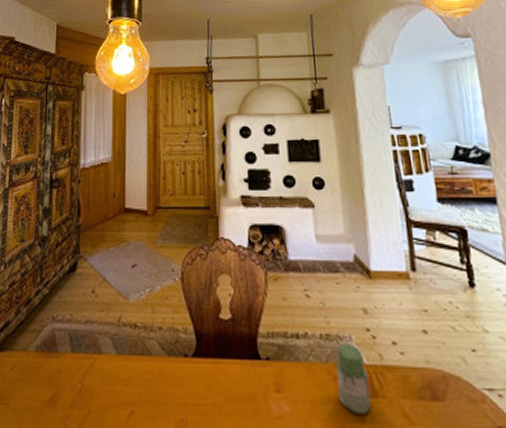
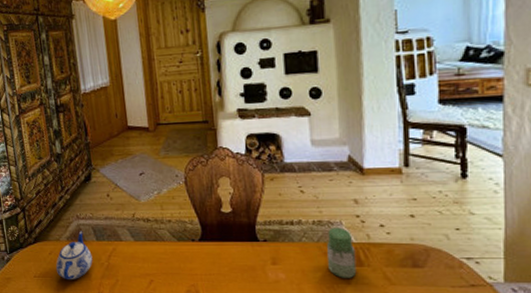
teapot: none [15,338,64,410] -> present [55,231,93,280]

